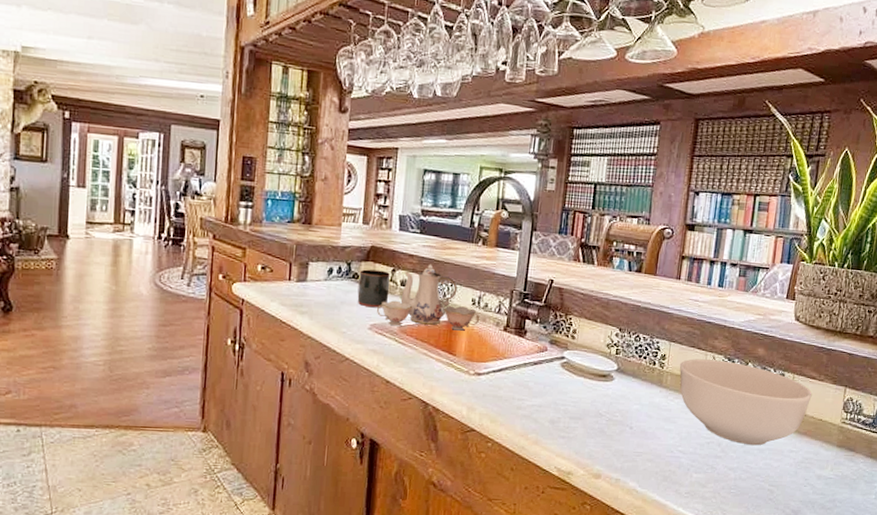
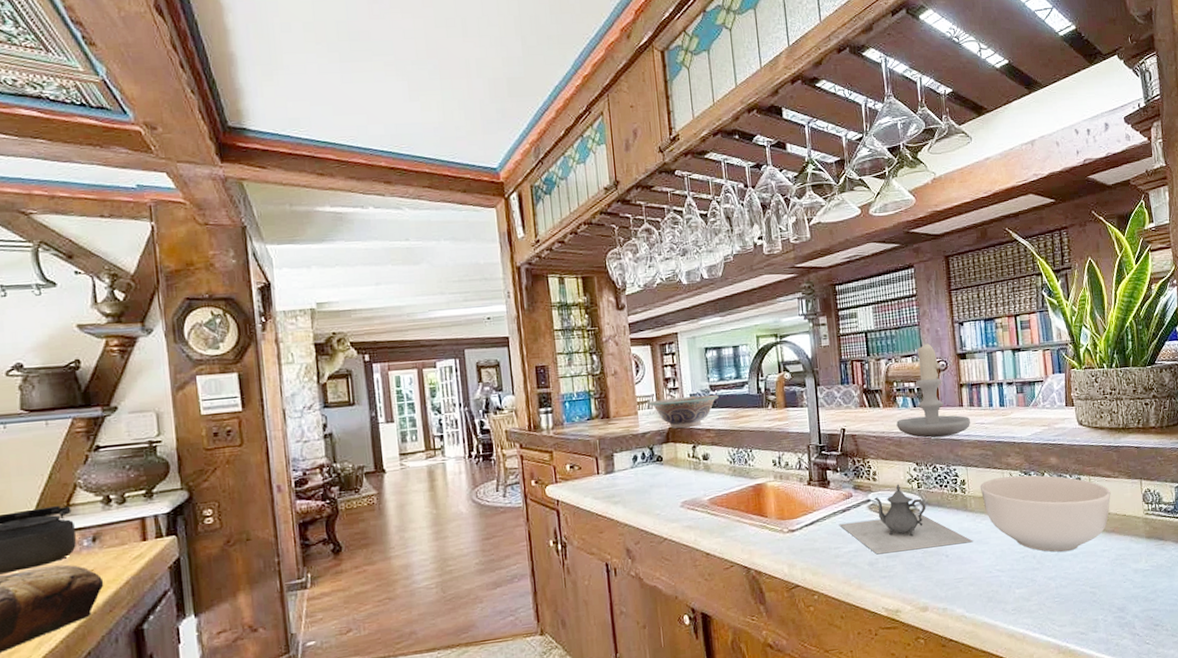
decorative bowl: none [354,214,429,250] -> present [648,394,719,429]
mug: present [357,269,391,308] -> none [662,449,694,486]
tea set: present [377,264,479,331] -> none [685,434,783,500]
teapot: none [527,346,661,419] -> present [839,484,973,555]
candle: none [607,204,685,307] -> present [896,341,971,438]

